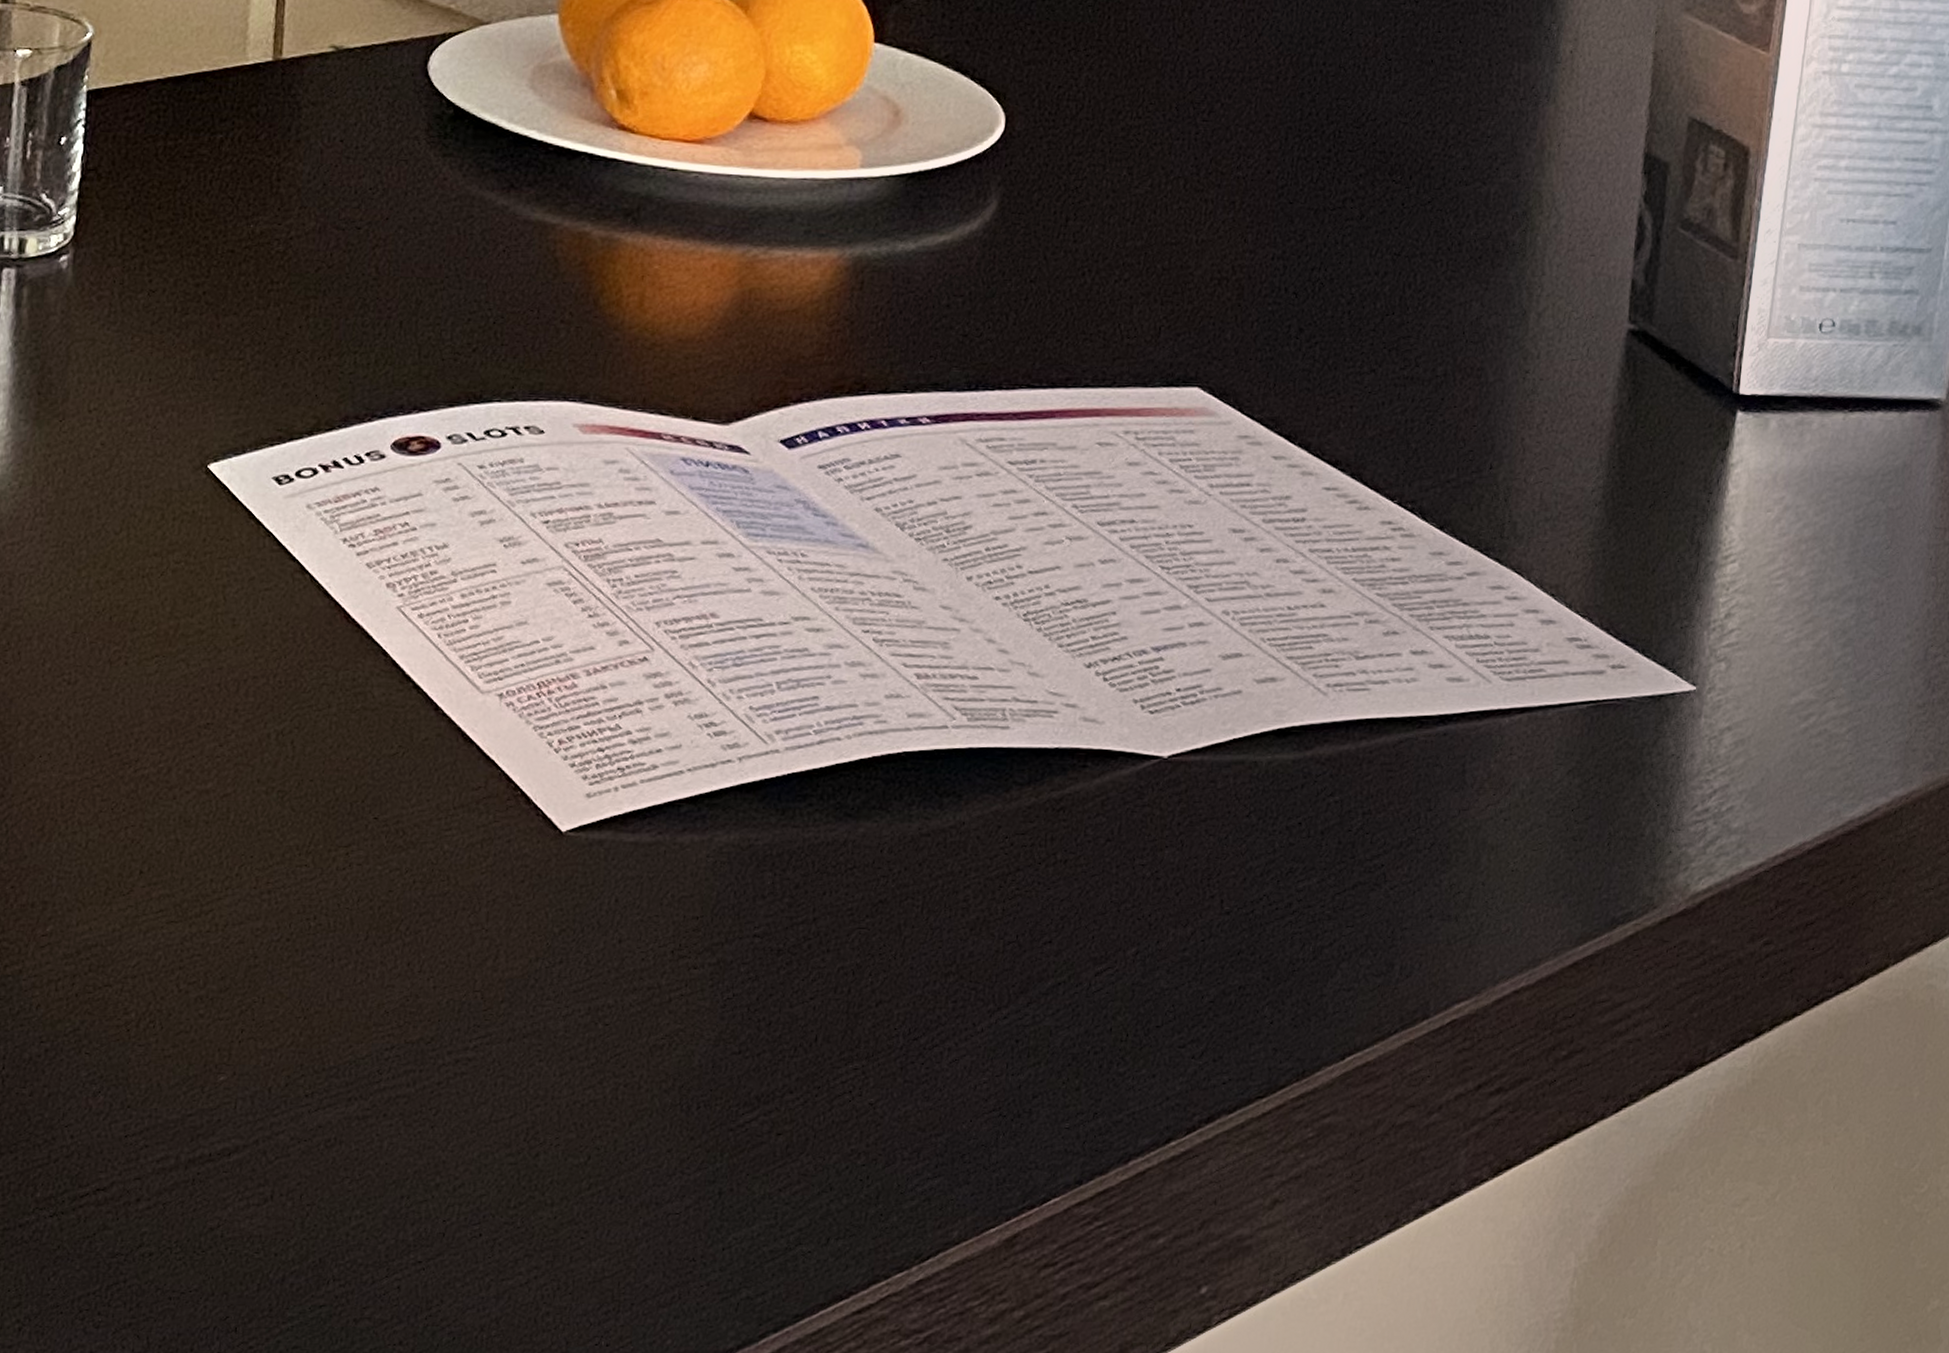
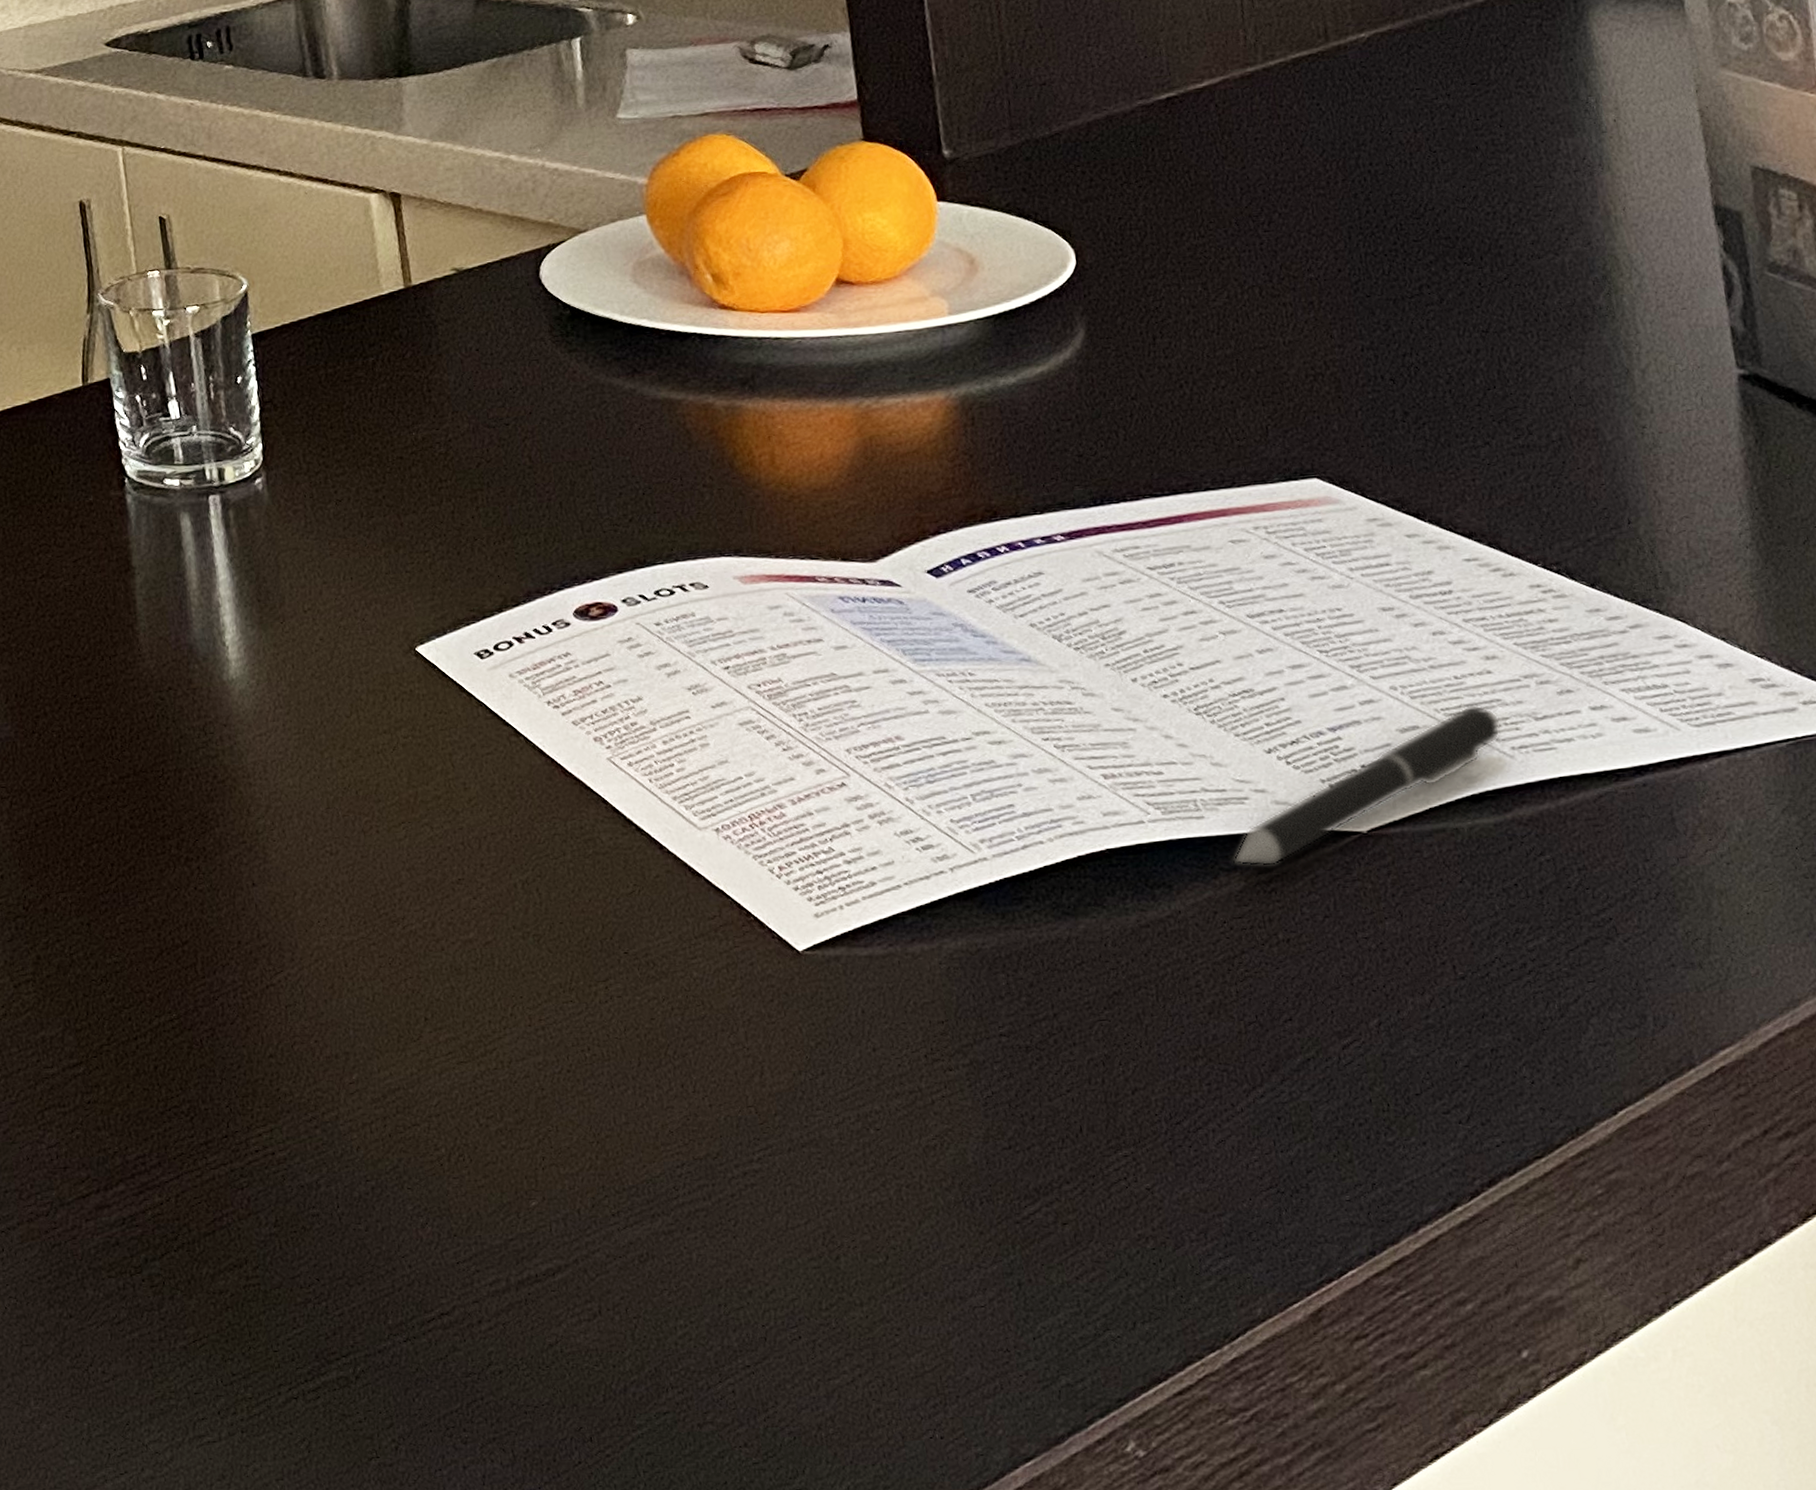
pen: none [1029,637,1322,784] -> present [1233,704,1501,866]

